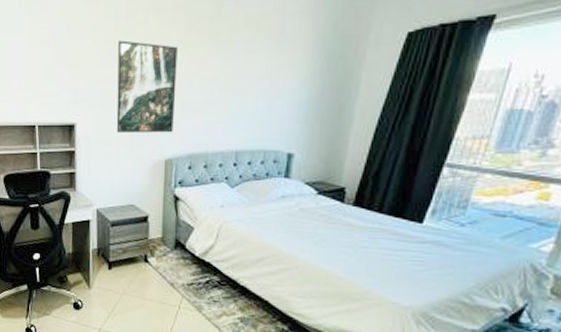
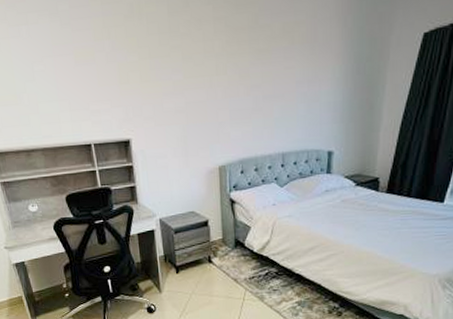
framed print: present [116,40,178,133] -> none [164,54,224,145]

